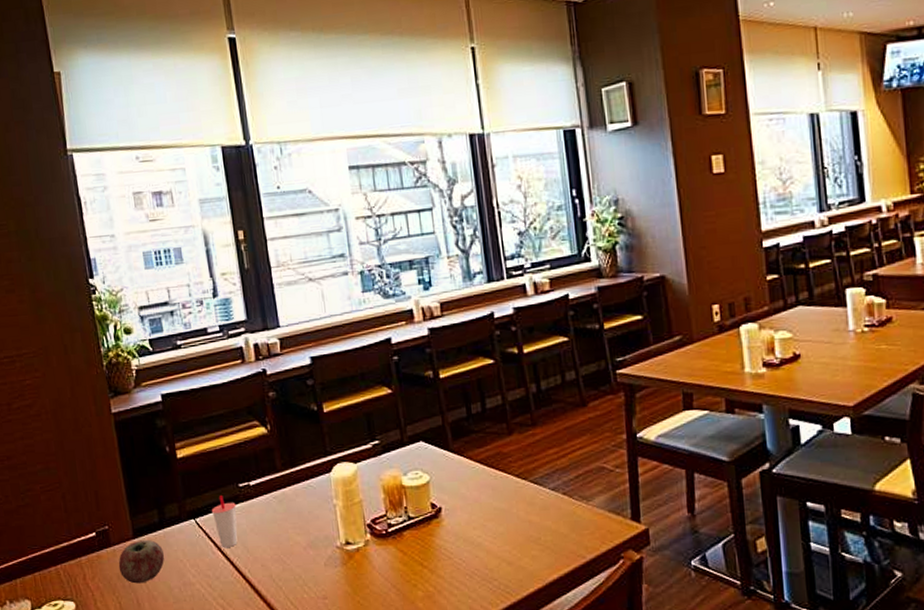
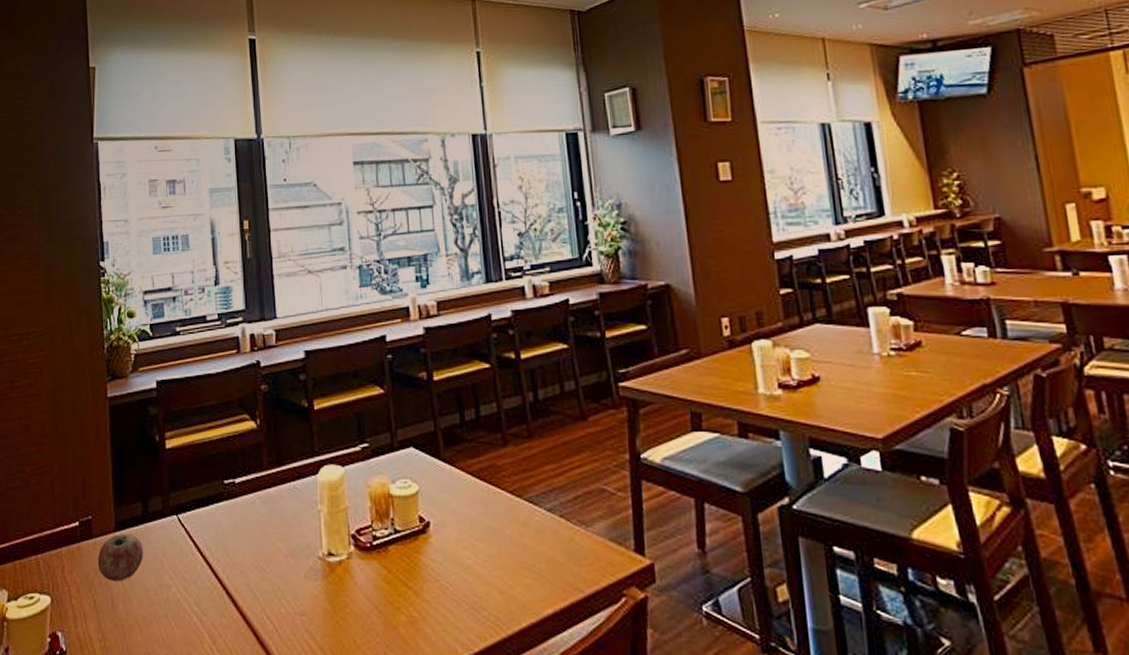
cup: present [211,496,238,549] -> none [194,492,220,550]

